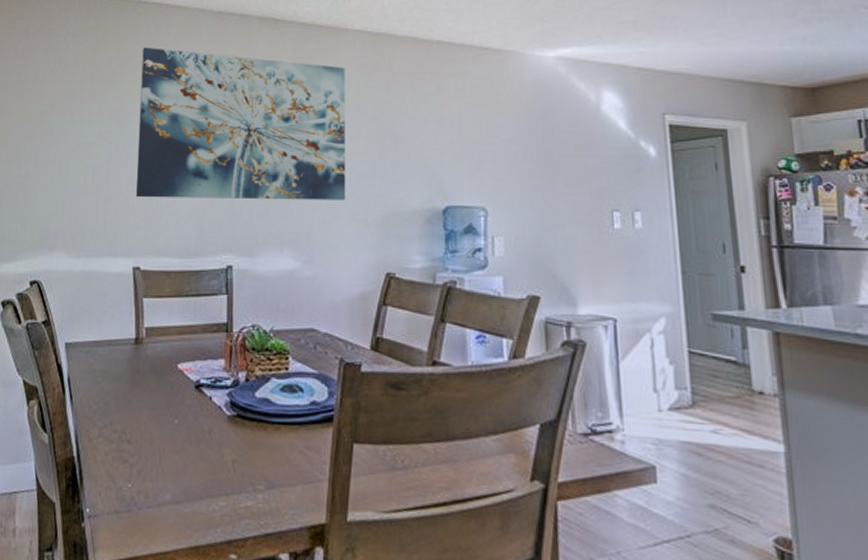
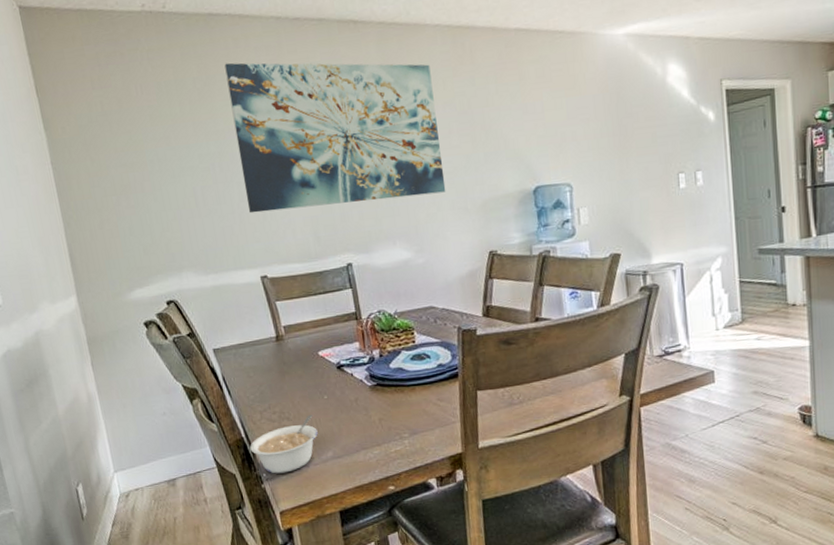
legume: none [79,440,159,513] -> present [250,414,318,474]

